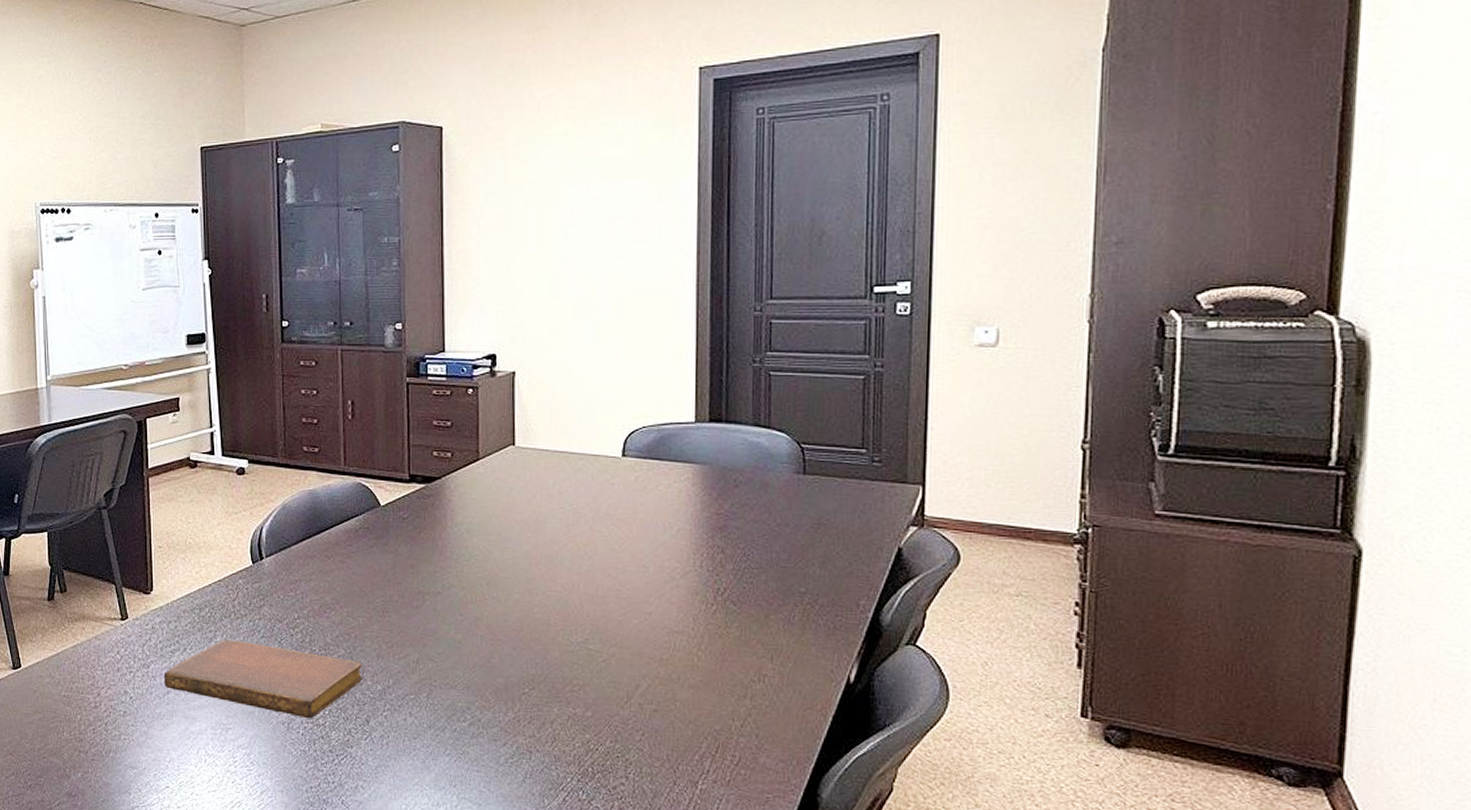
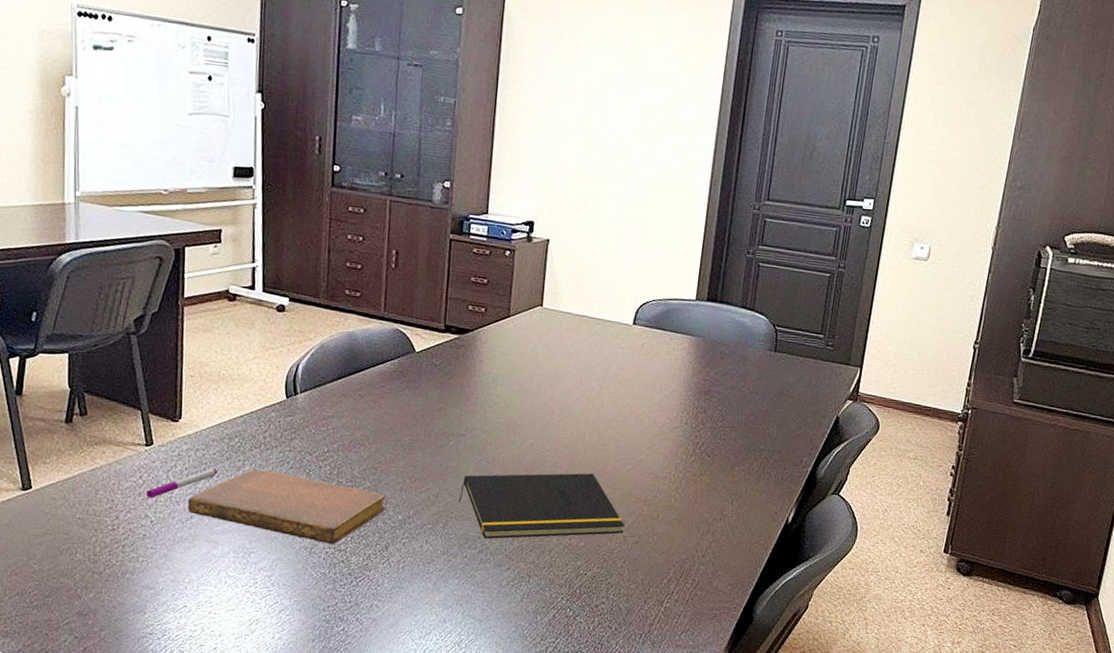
pen: none [124,640,191,674] -> present [145,468,218,498]
notepad: none [441,630,639,710] -> present [458,473,625,539]

